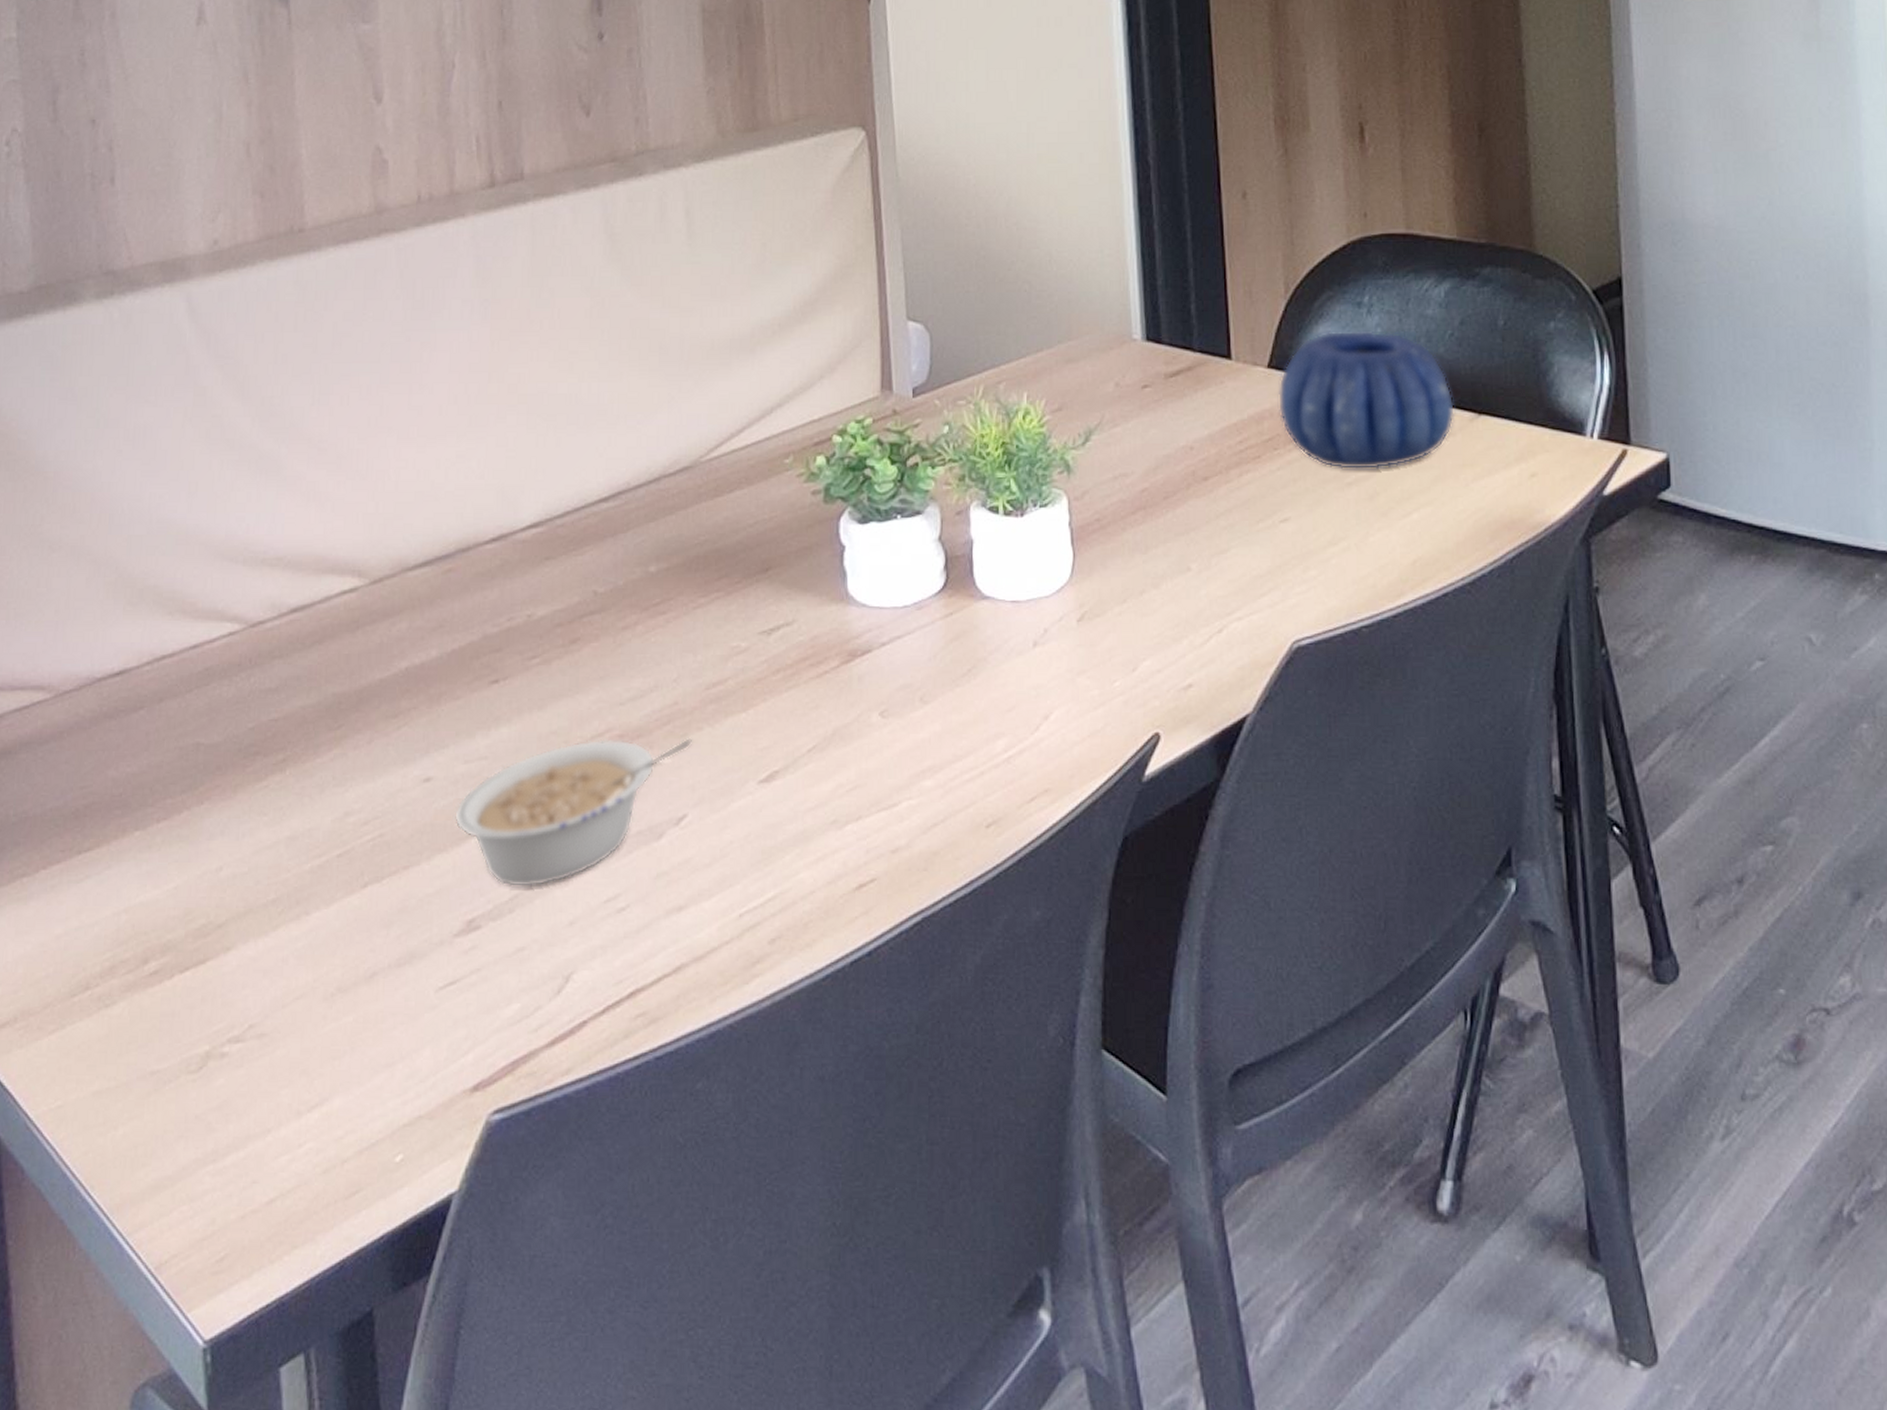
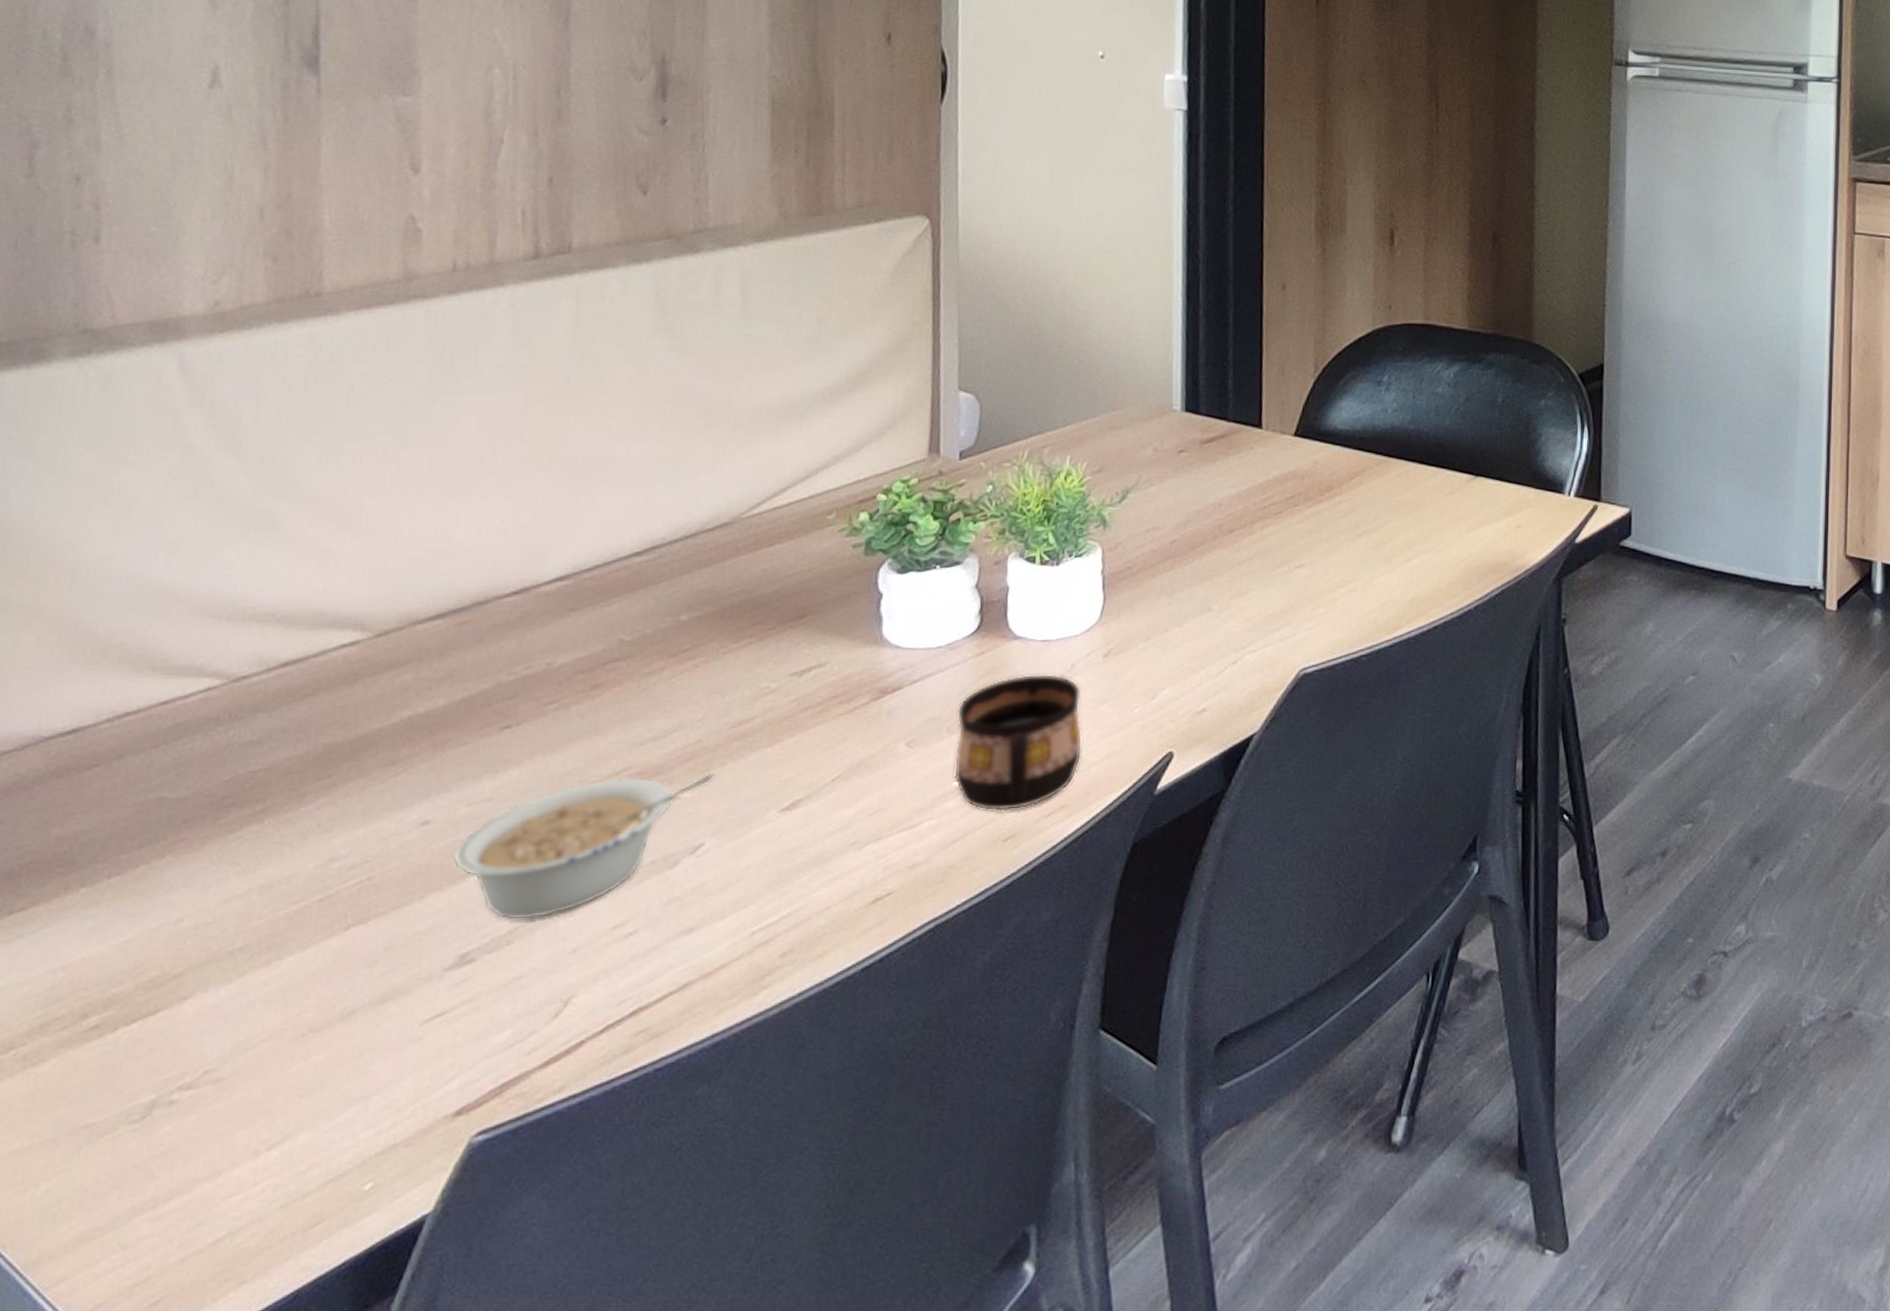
cup: none [929,639,1062,793] -> present [953,673,1083,811]
decorative bowl: present [1277,330,1456,470] -> none [1301,405,1456,523]

